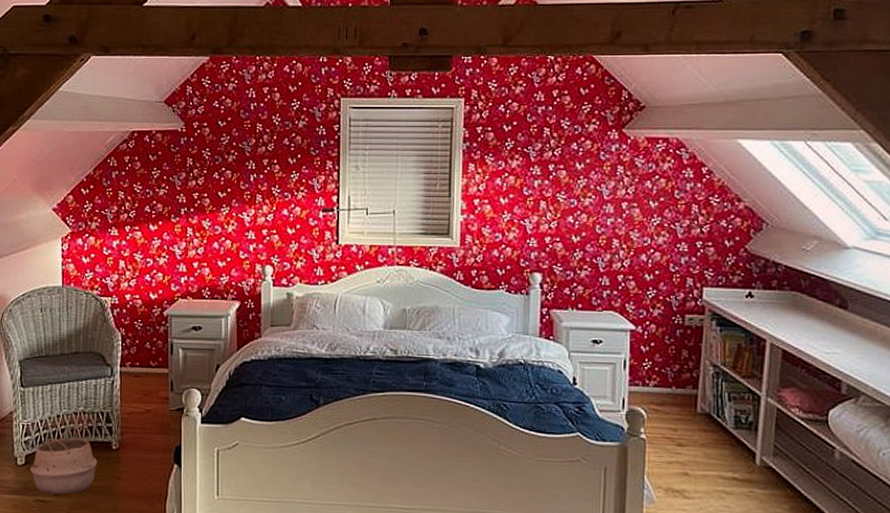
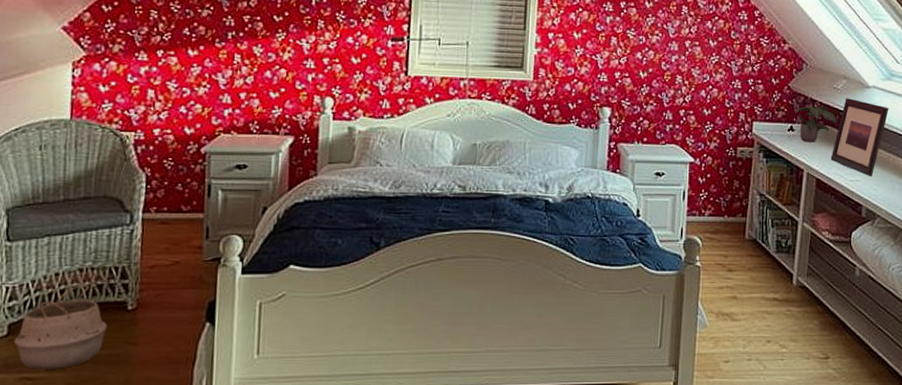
potted plant: none [751,269,807,310] -> present [793,105,837,142]
picture frame: none [799,260,875,350] -> present [830,98,889,177]

